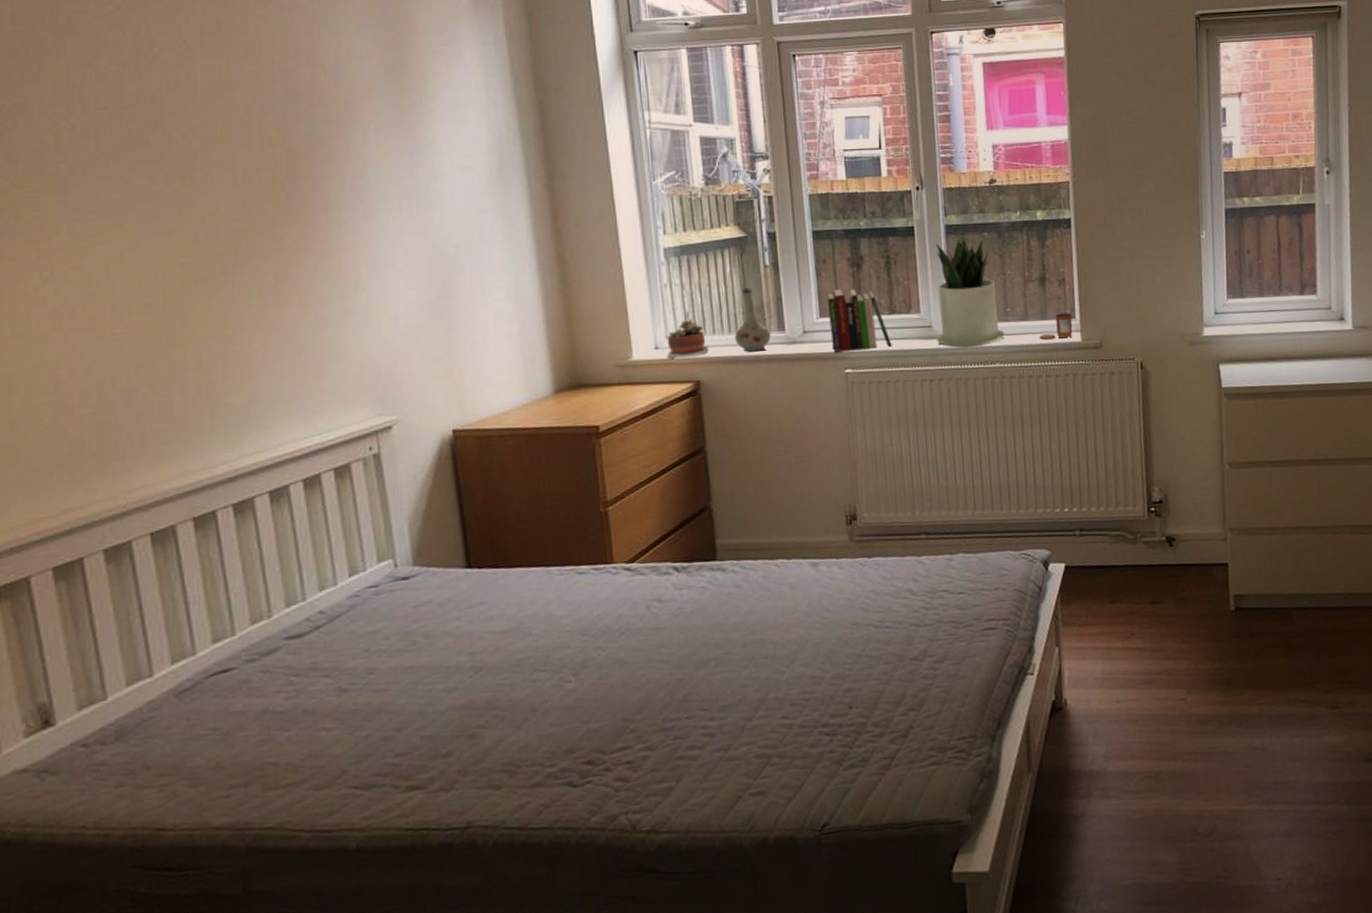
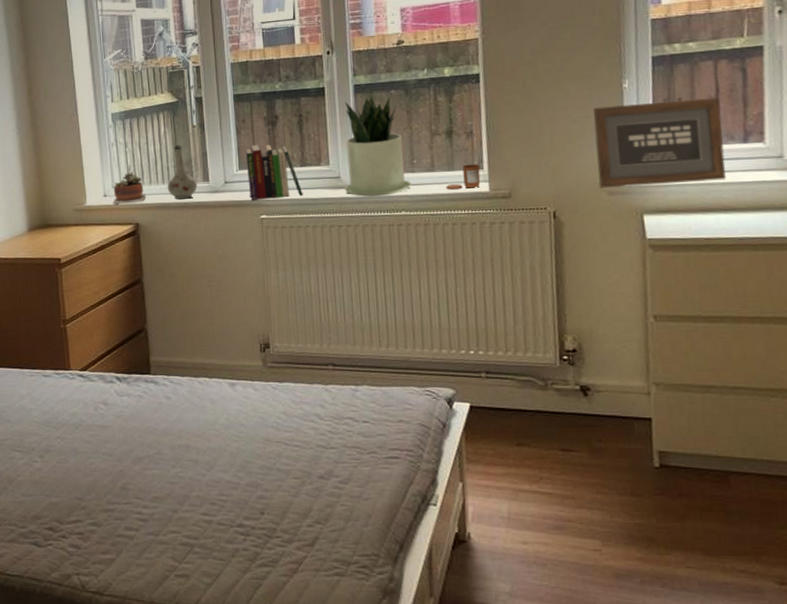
picture frame: none [1175,251,1287,338] -> present [593,97,726,188]

